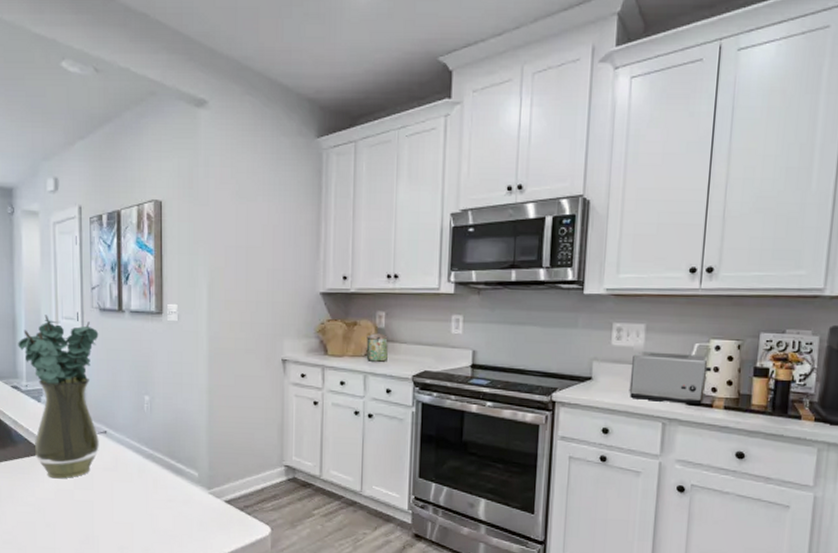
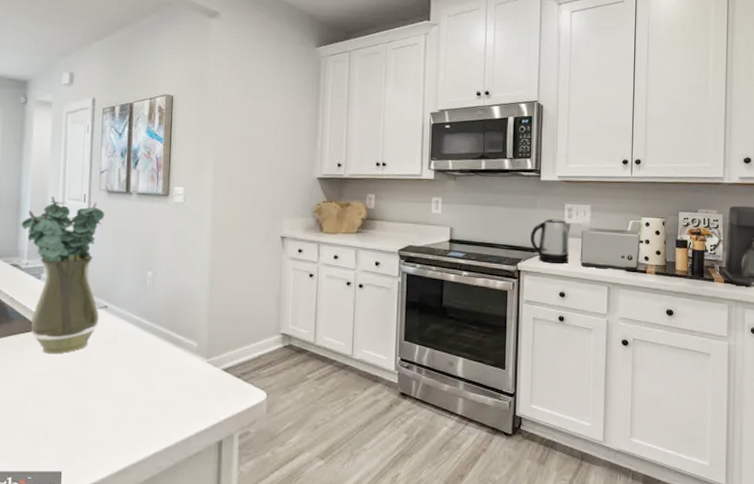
canister: present [366,333,388,362] -> none [357,213,377,238]
kettle: none [568,340,619,394] -> present [530,218,571,263]

